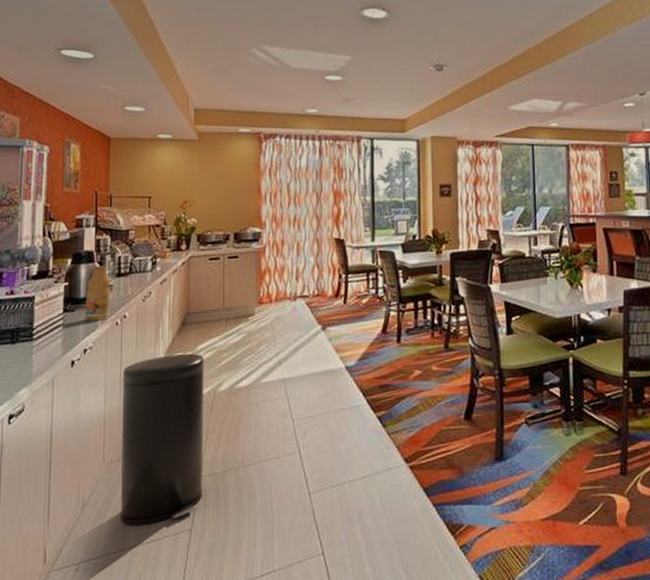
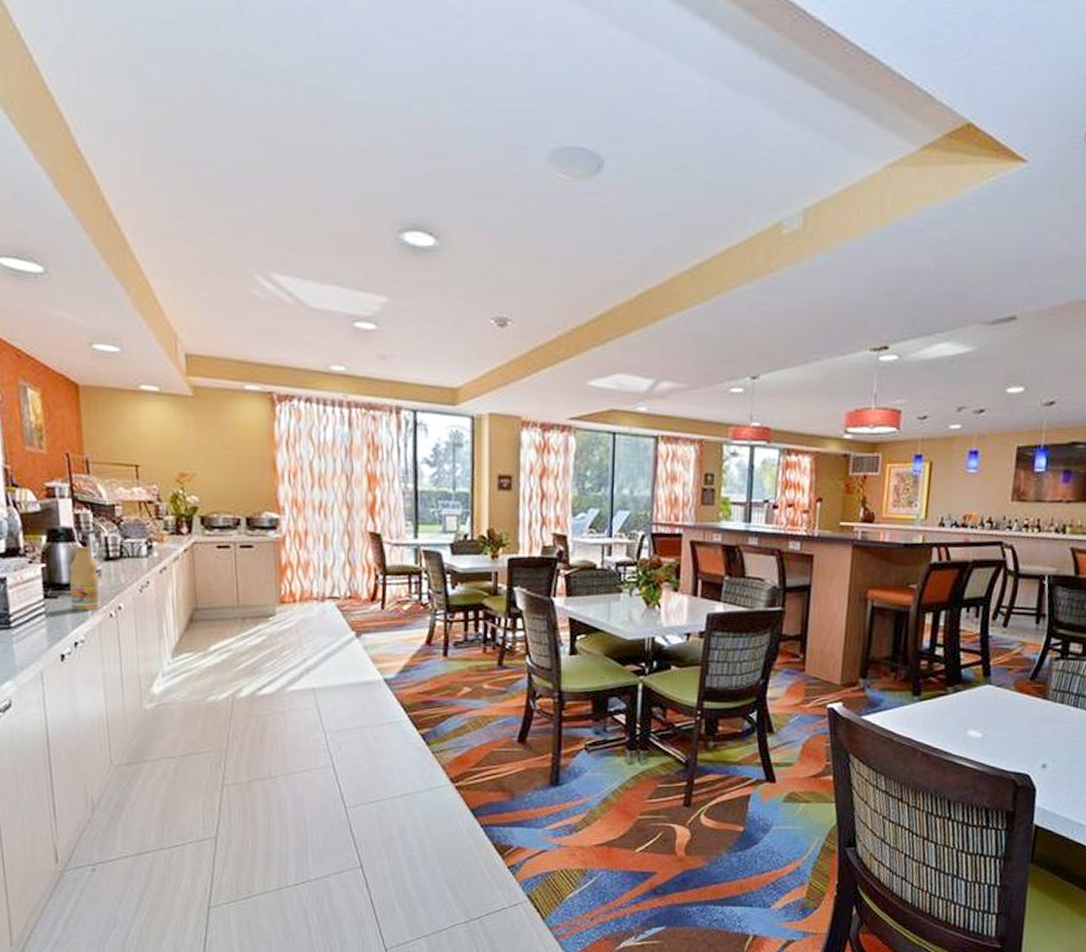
pedal bin: present [120,353,204,526] -> none [124,654,227,831]

